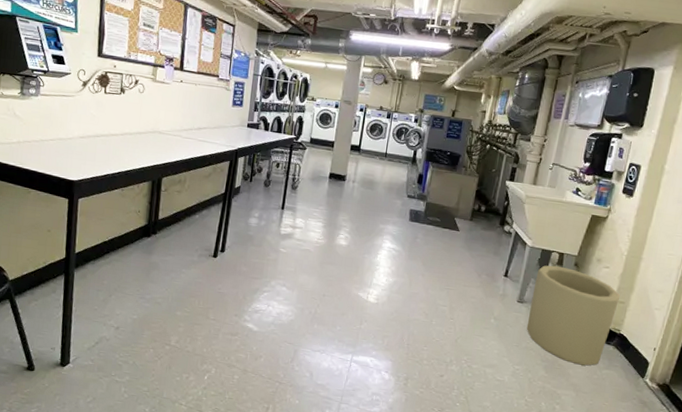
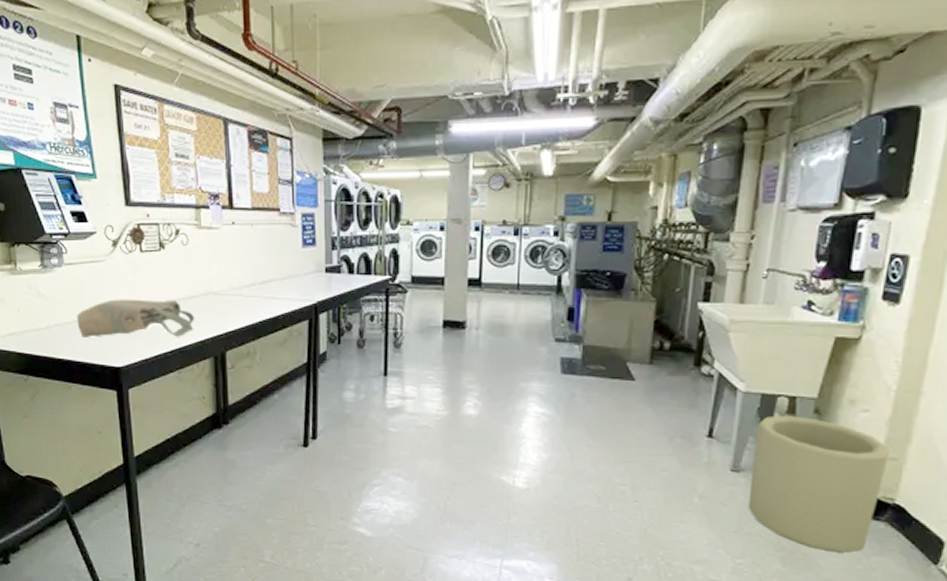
tote bag: none [43,126,141,163] -> present [76,299,195,338]

